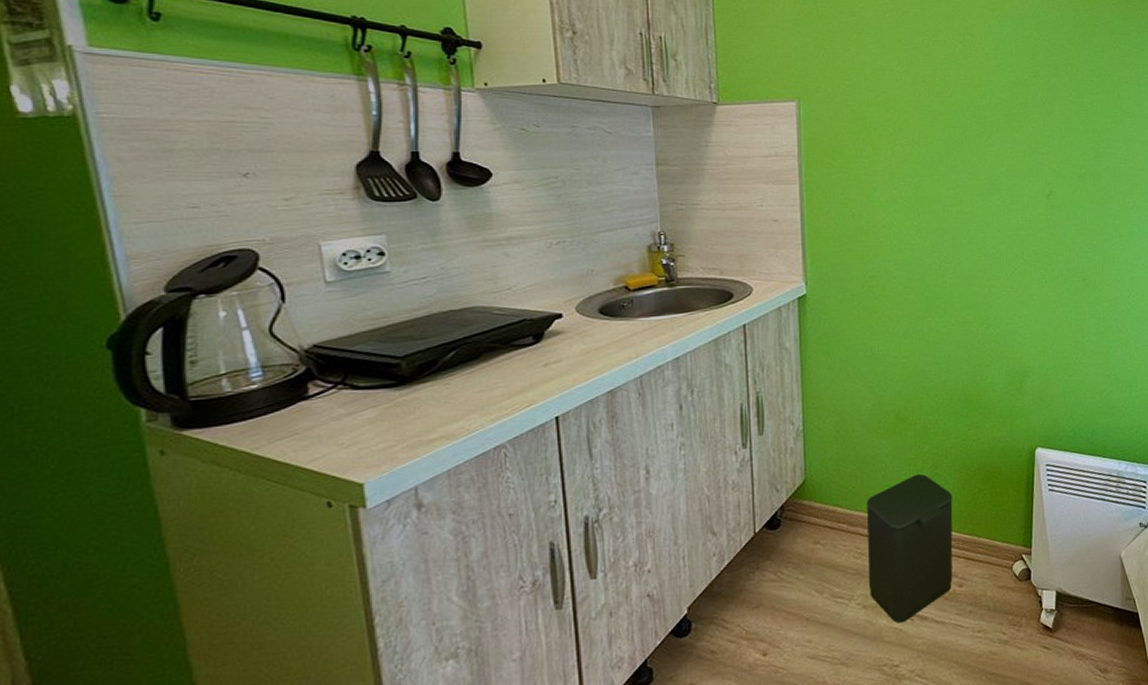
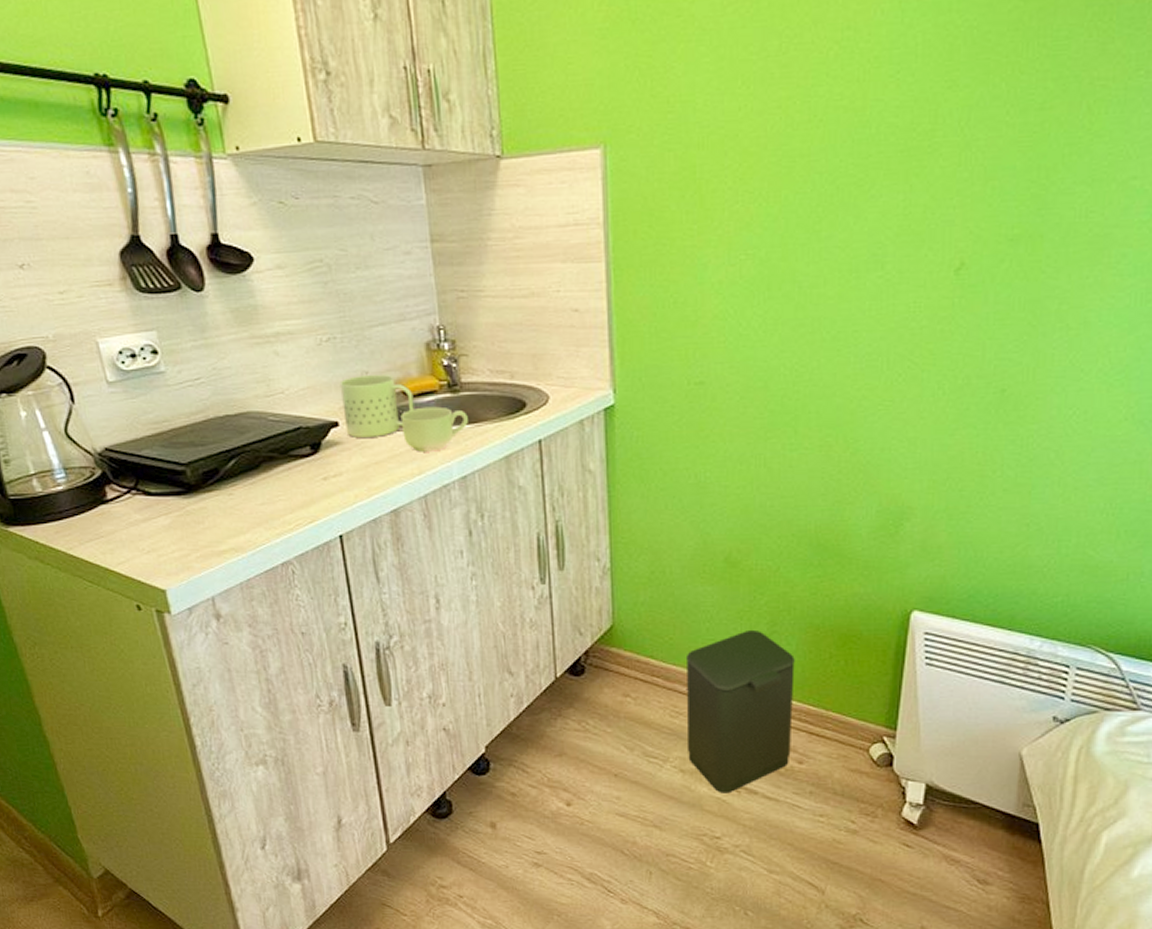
mug: none [566,272,634,327] -> present [339,375,414,437]
teacup: none [621,298,682,338] -> present [400,406,468,452]

